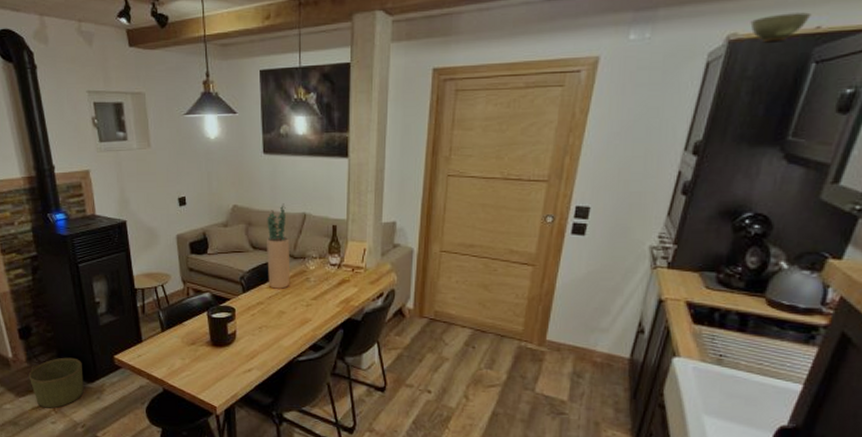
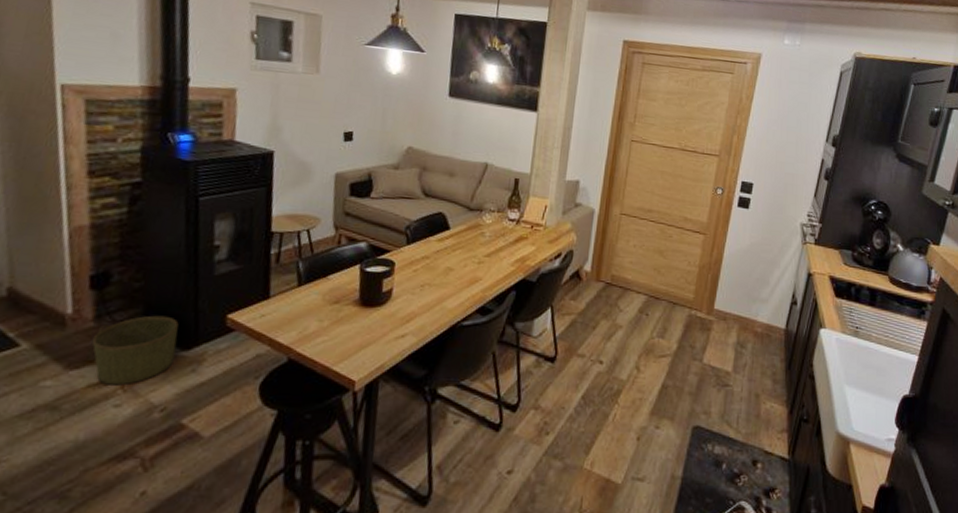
vase: present [267,203,291,289] -> none [437,150,467,243]
bowl: present [750,12,812,43] -> none [869,43,909,65]

